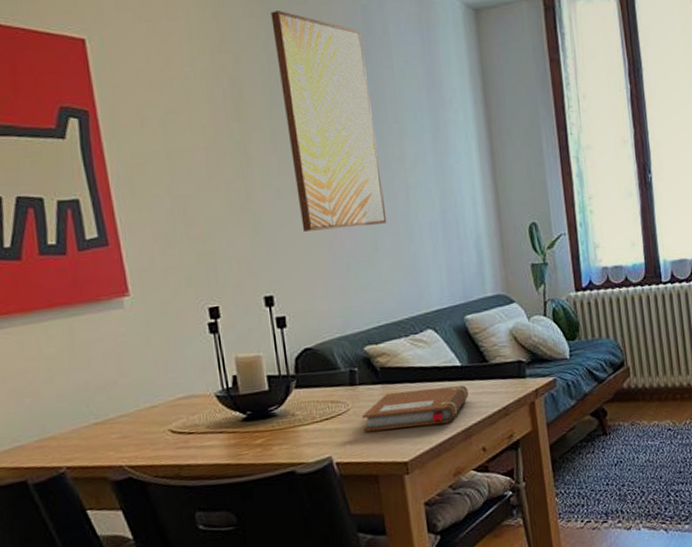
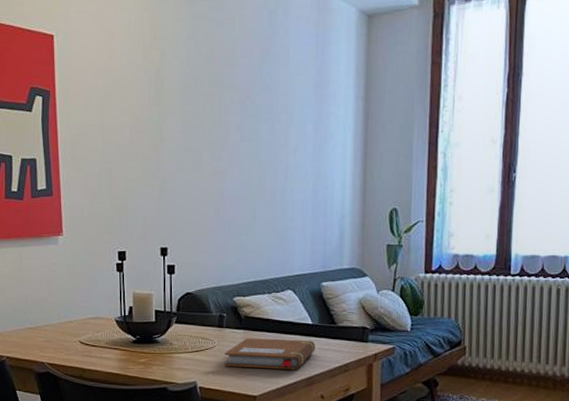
wall art: present [271,11,387,232] -> none [194,14,266,199]

